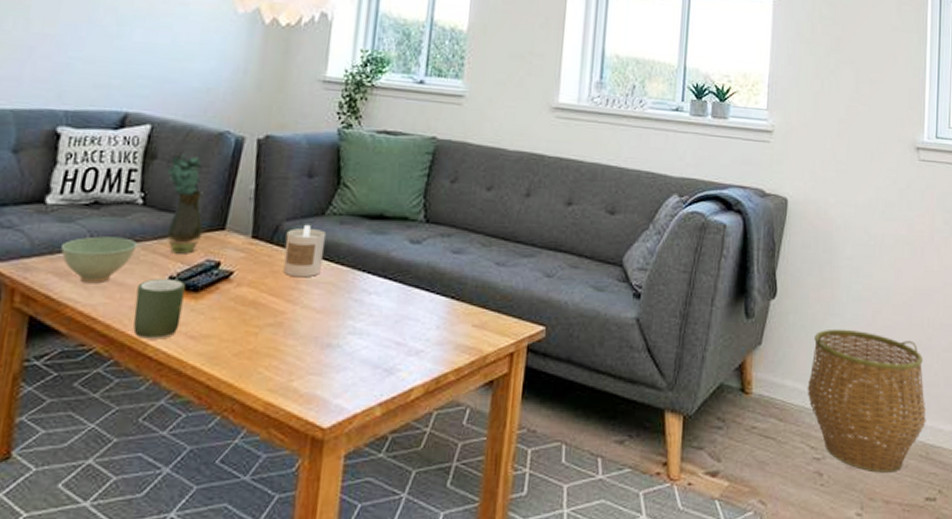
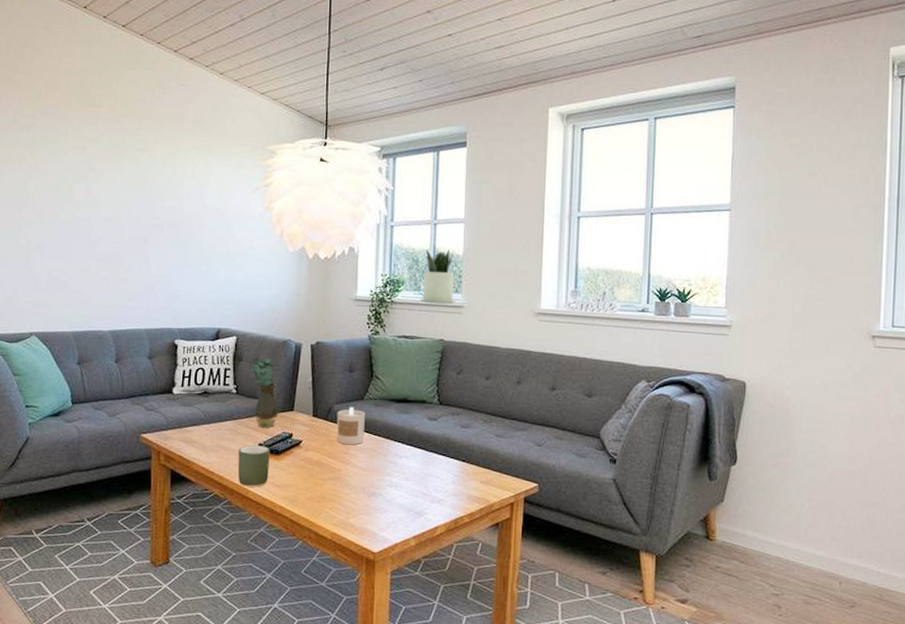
bowl: present [60,236,138,284] -> none [185,416,236,448]
planter: none [410,21,456,93] -> present [421,249,456,304]
basket: present [807,329,926,473] -> none [766,490,880,609]

